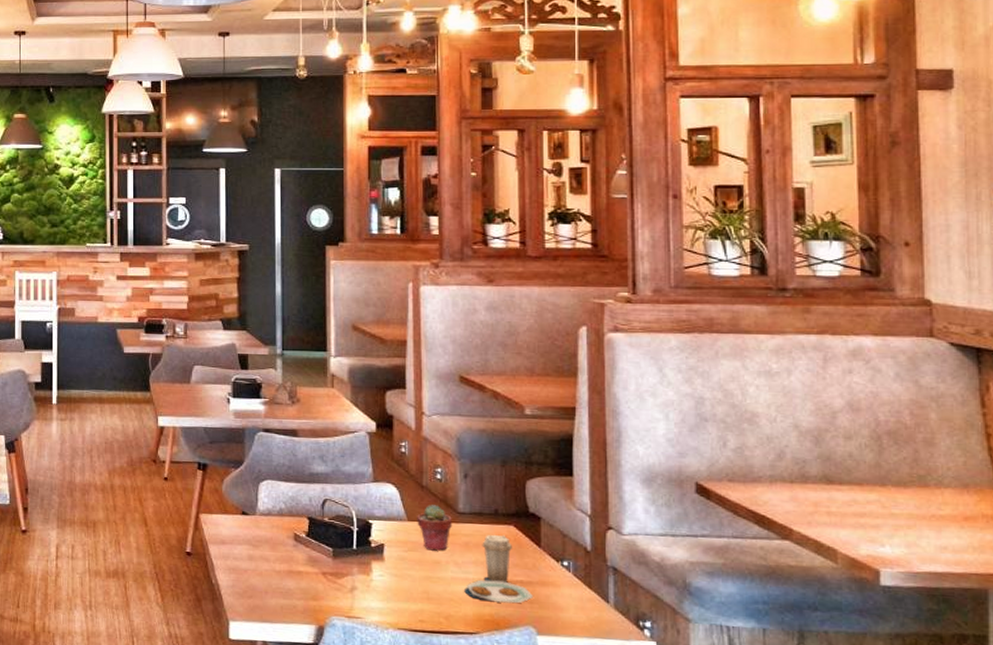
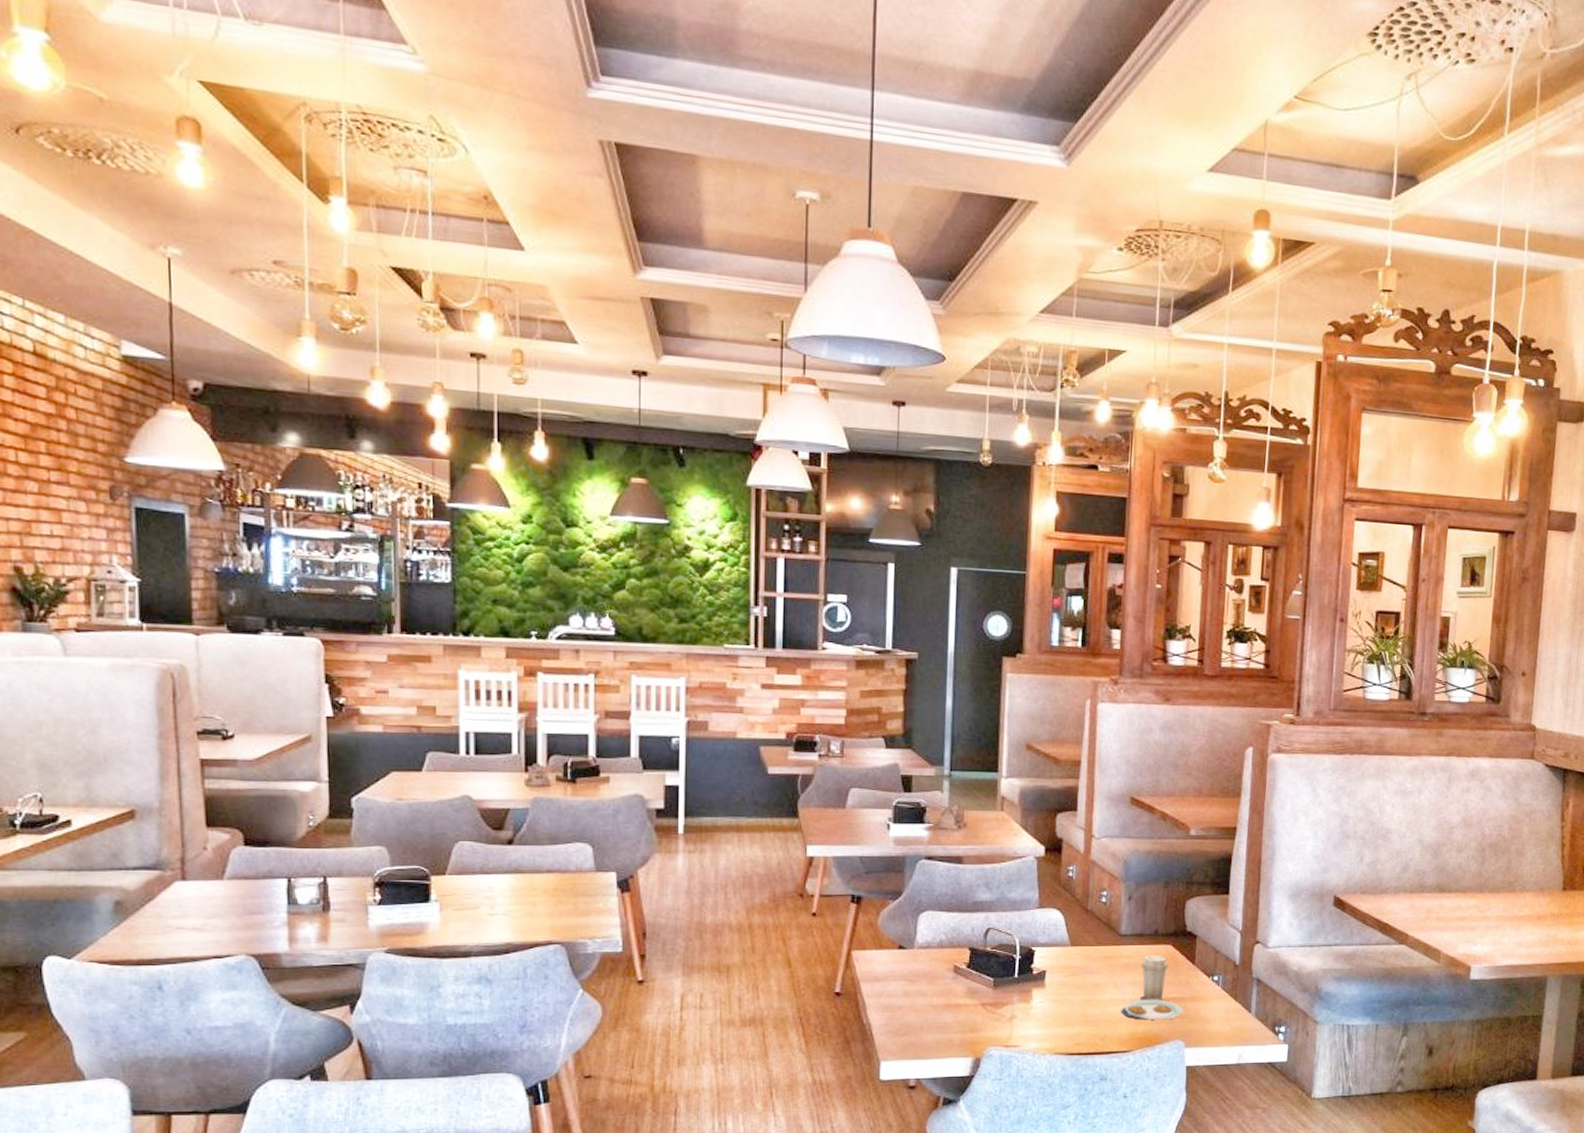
potted succulent: present [417,505,452,551] -> none [1080,928,1114,974]

